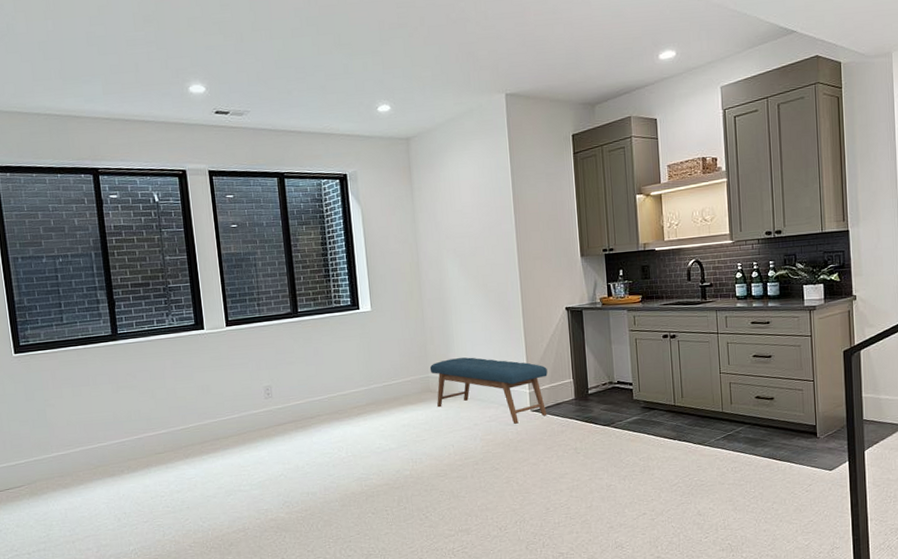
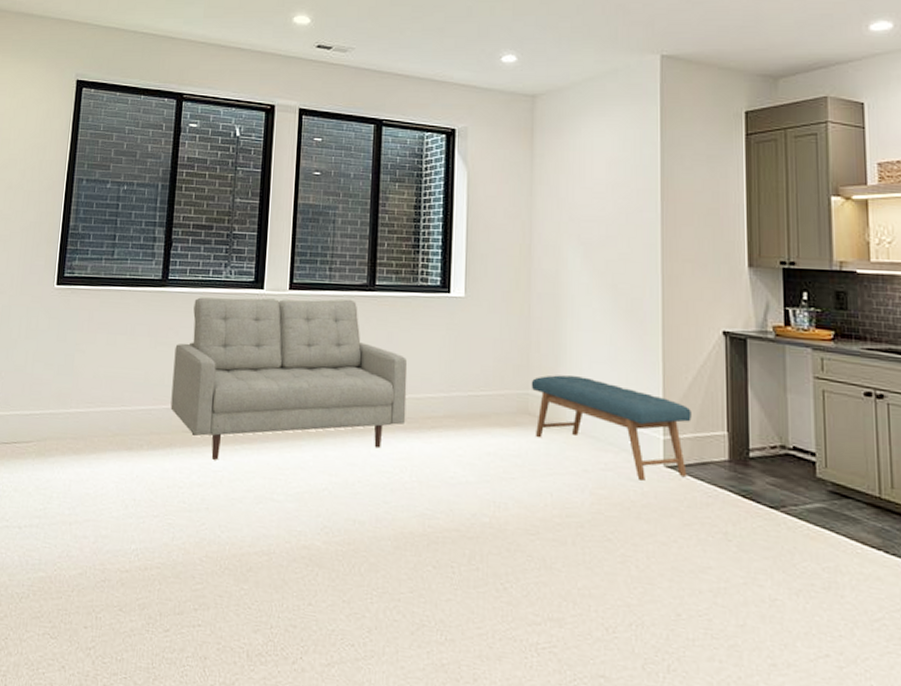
sofa: none [135,326,337,470] -> present [170,297,408,460]

